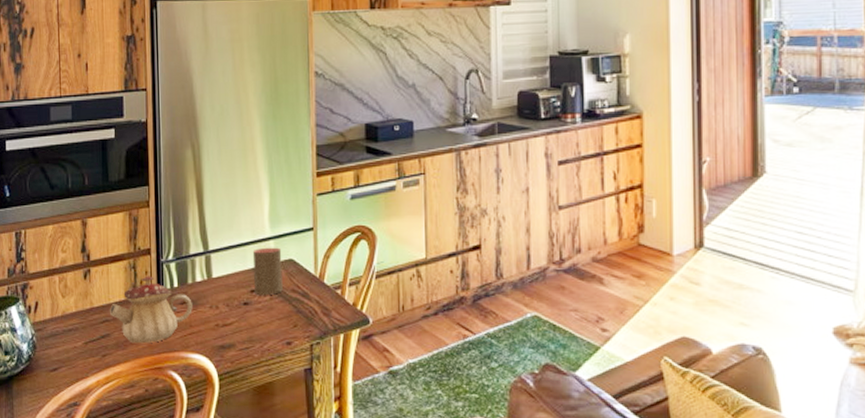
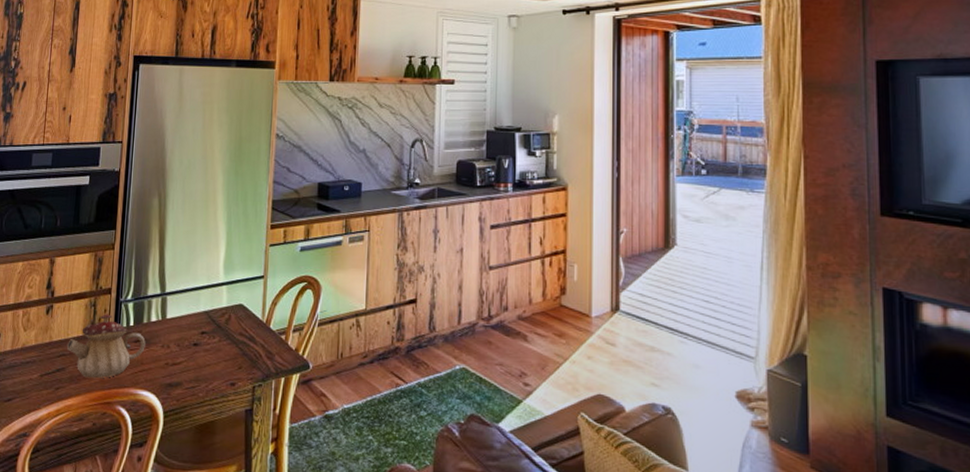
cup: present [252,247,283,295] -> none [205,292,233,337]

